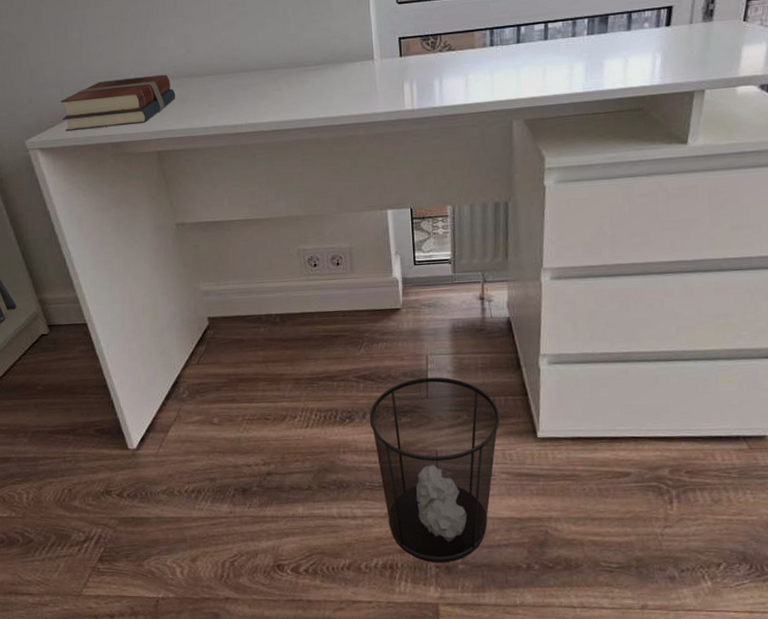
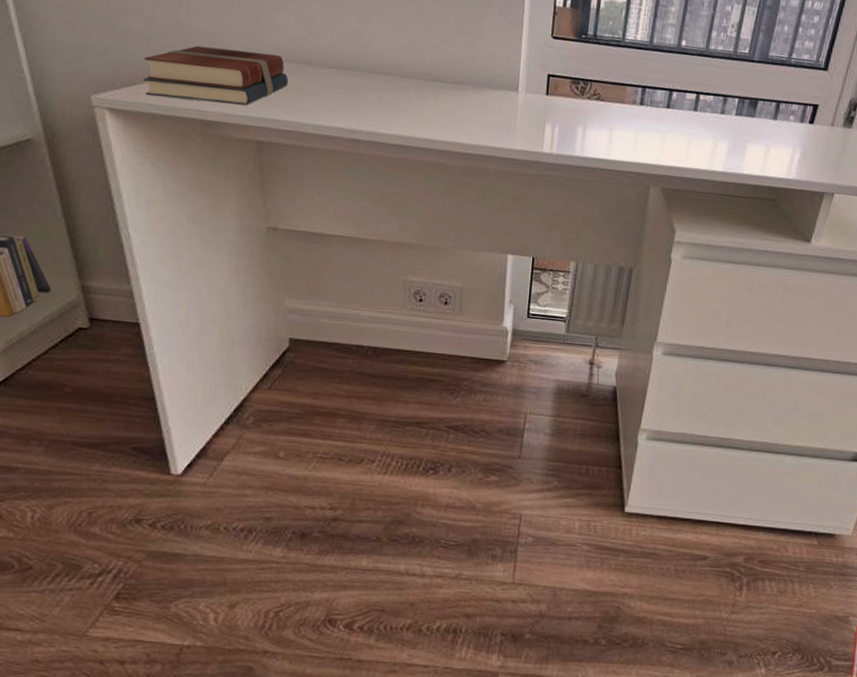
waste bin: present [369,377,500,563] -> none [454,436,591,631]

